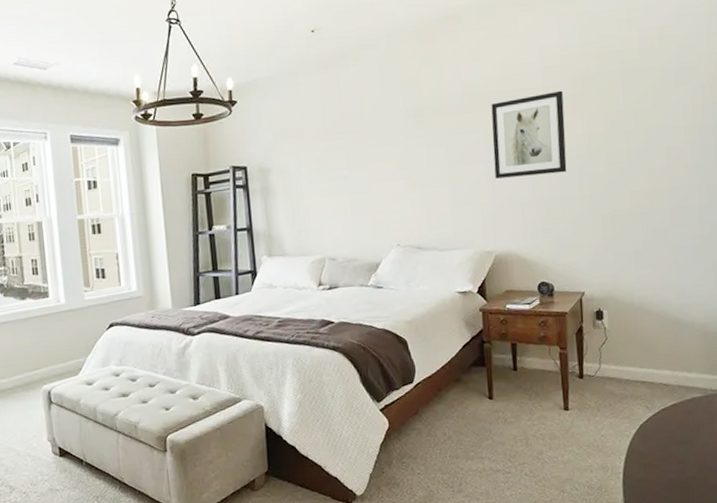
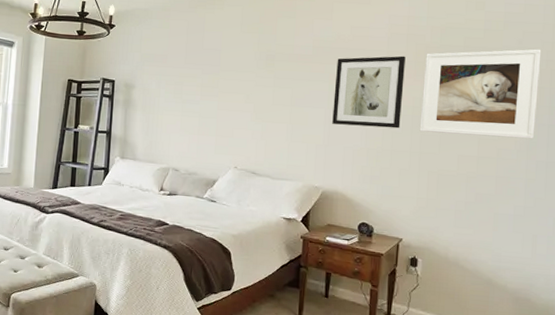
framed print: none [583,62,703,172] -> present [419,49,542,139]

